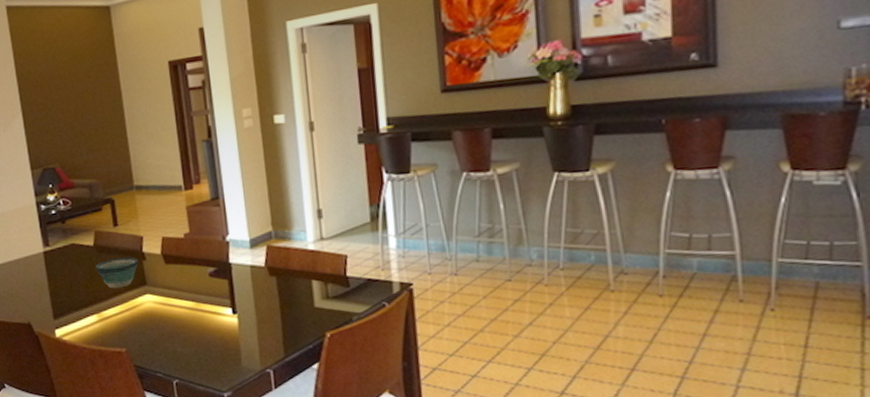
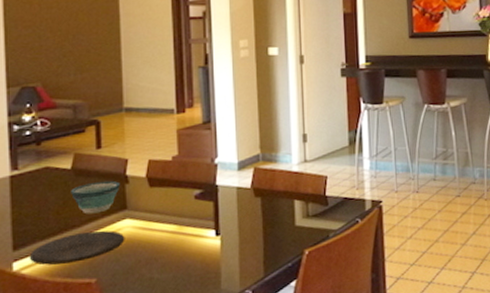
plate: none [67,304,148,334] -> present [29,230,125,266]

